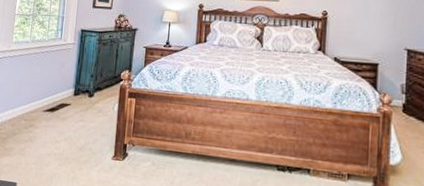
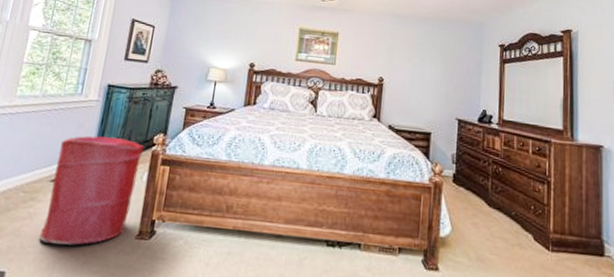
laundry hamper: none [39,73,114,164] -> present [40,135,144,245]

